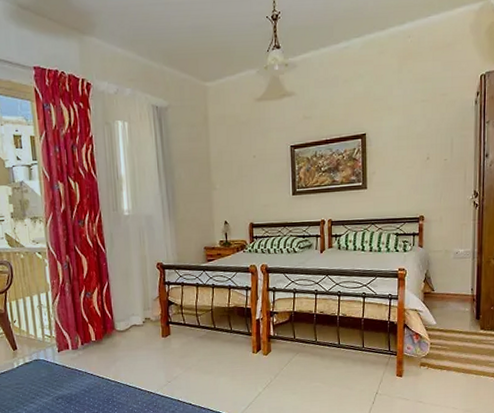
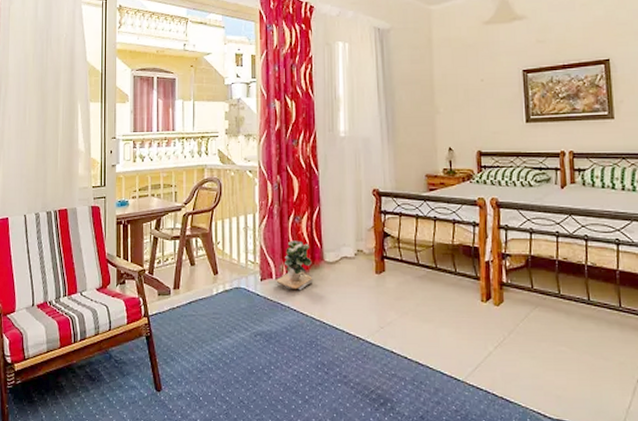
potted plant: none [72,314,106,358] -> present [276,240,312,291]

